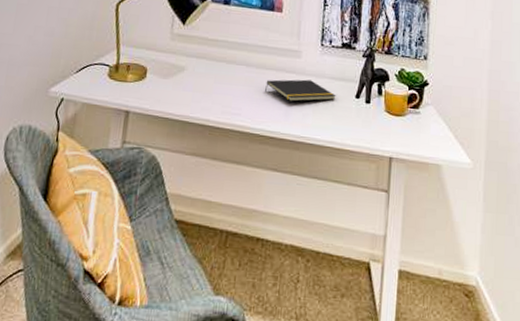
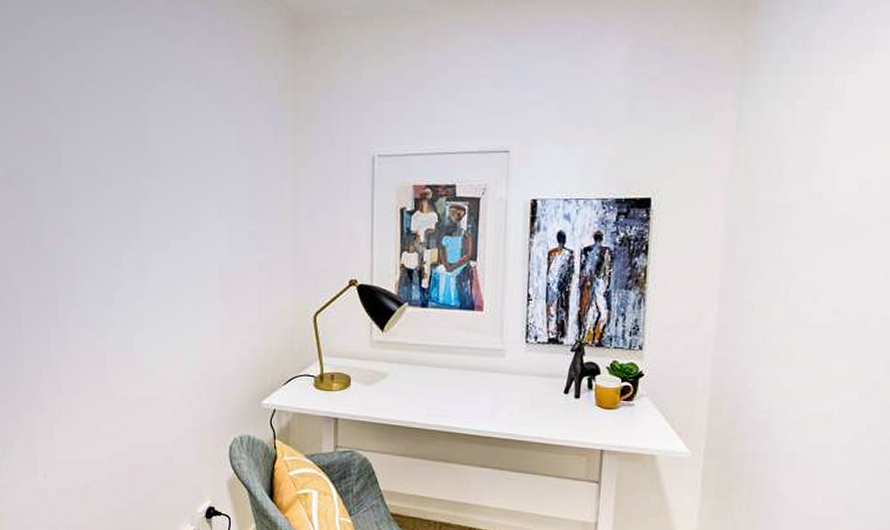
notepad: present [265,79,336,102] -> none [469,378,543,401]

